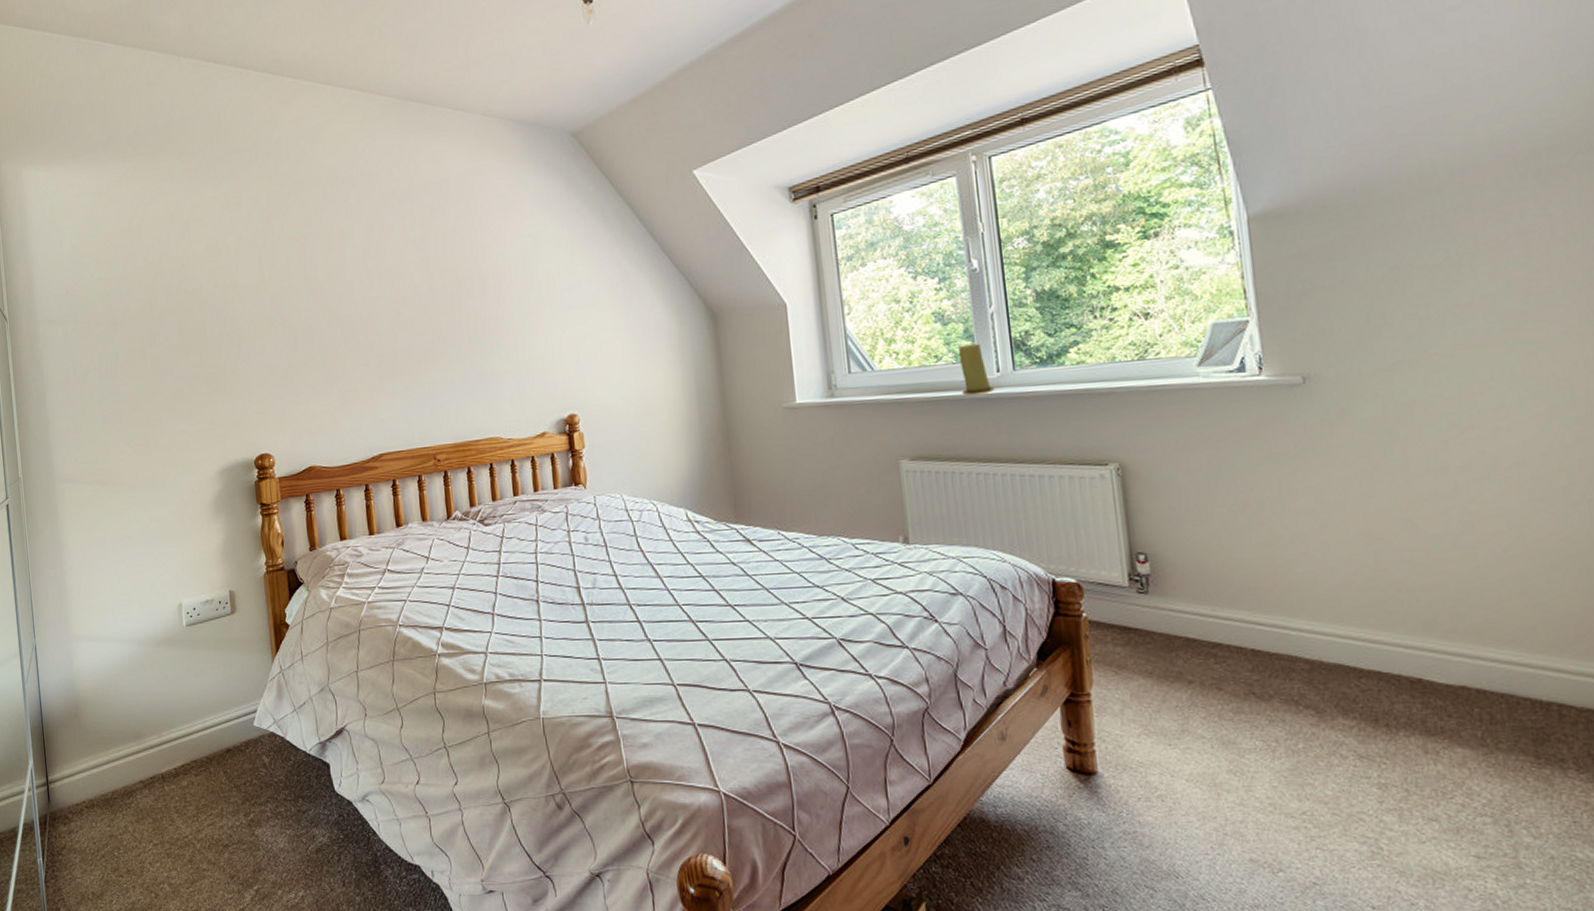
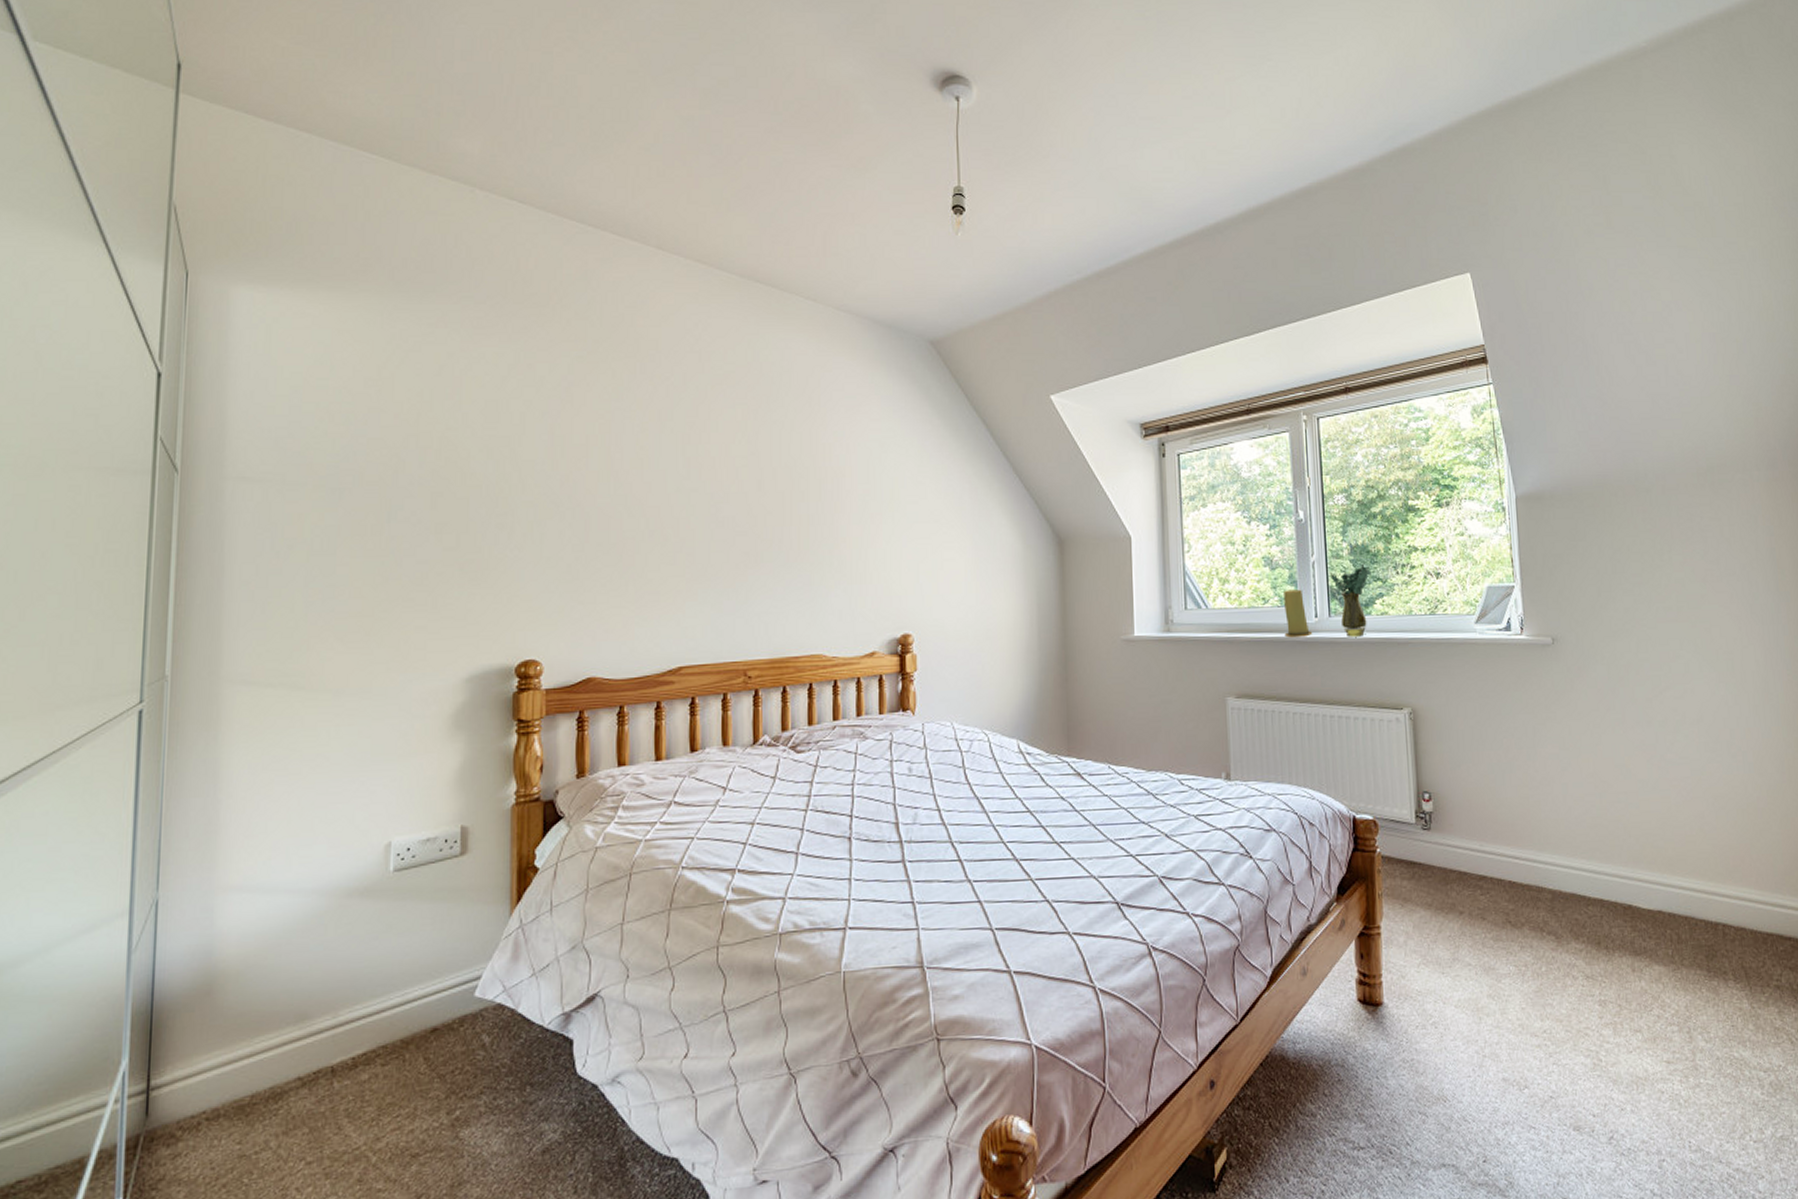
vase: none [1011,309,1063,391] -> present [1329,563,1371,637]

